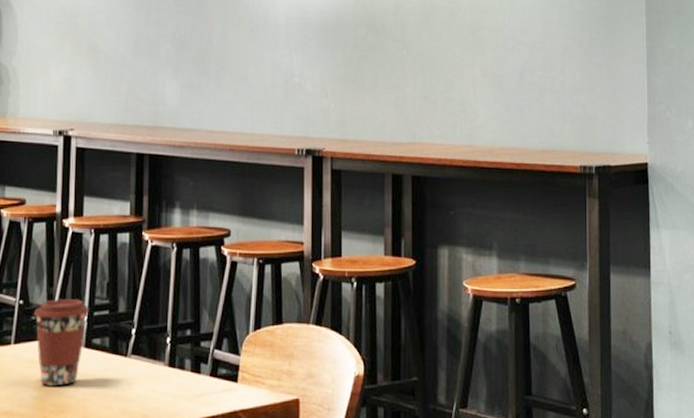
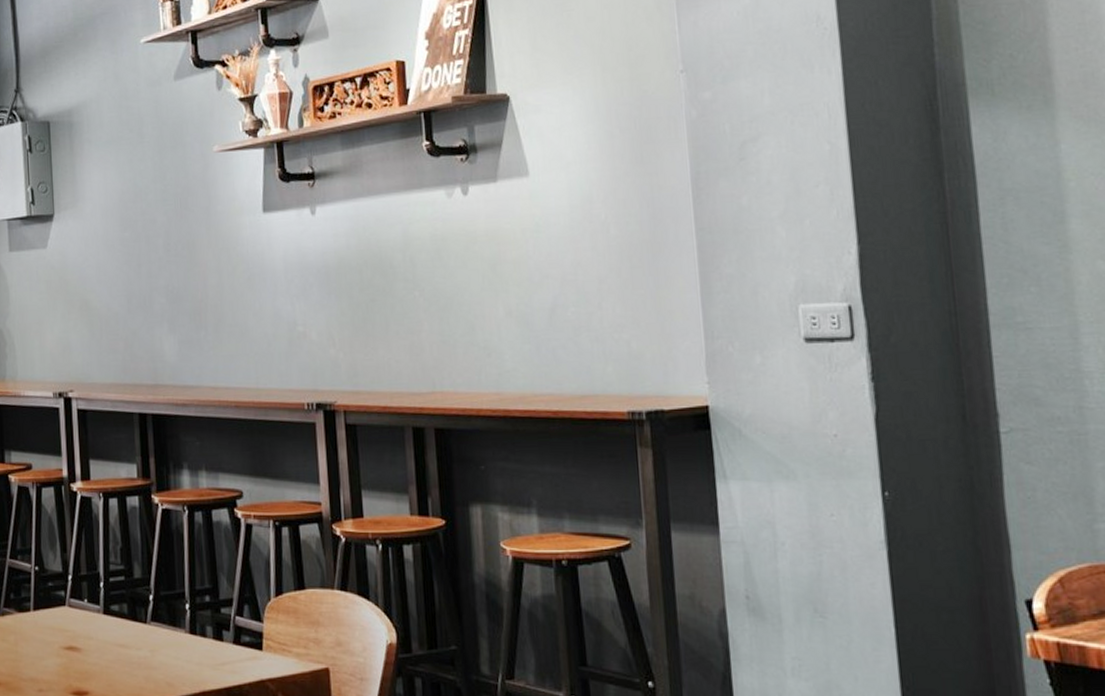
coffee cup: present [33,298,89,387] -> none [49,564,105,654]

